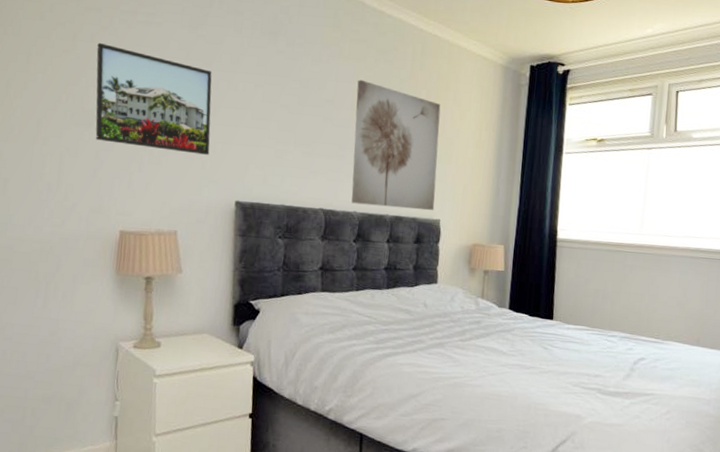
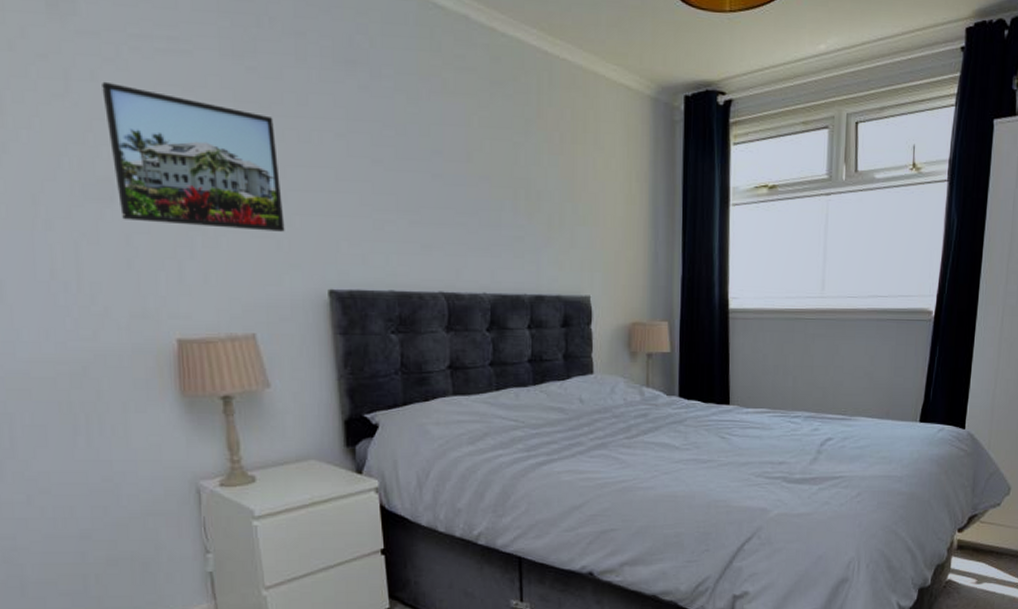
wall art: present [351,79,441,211] -> none [471,121,582,286]

